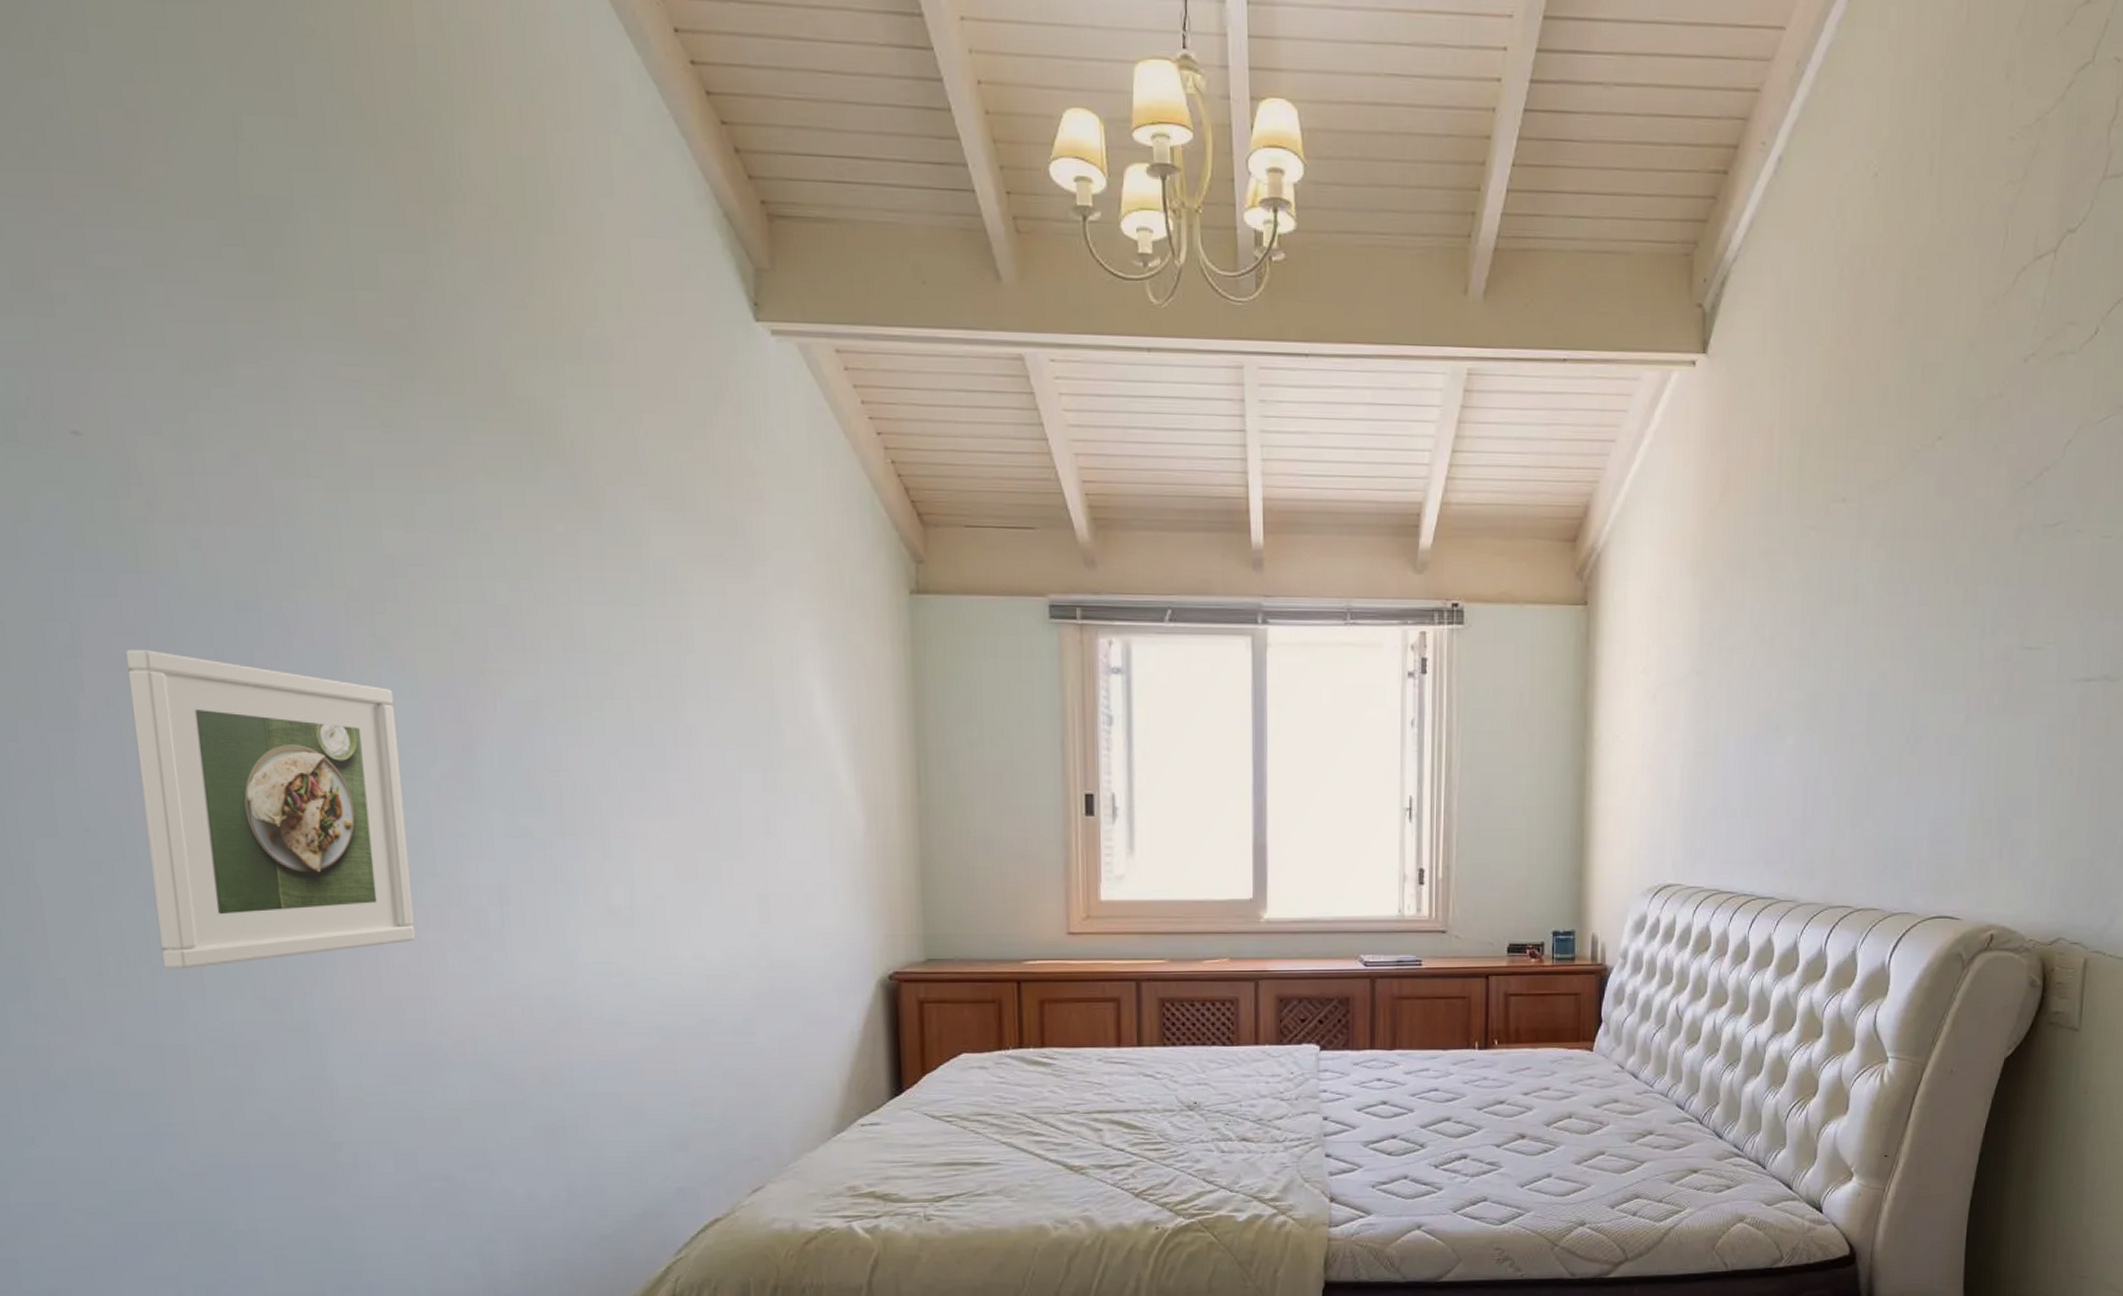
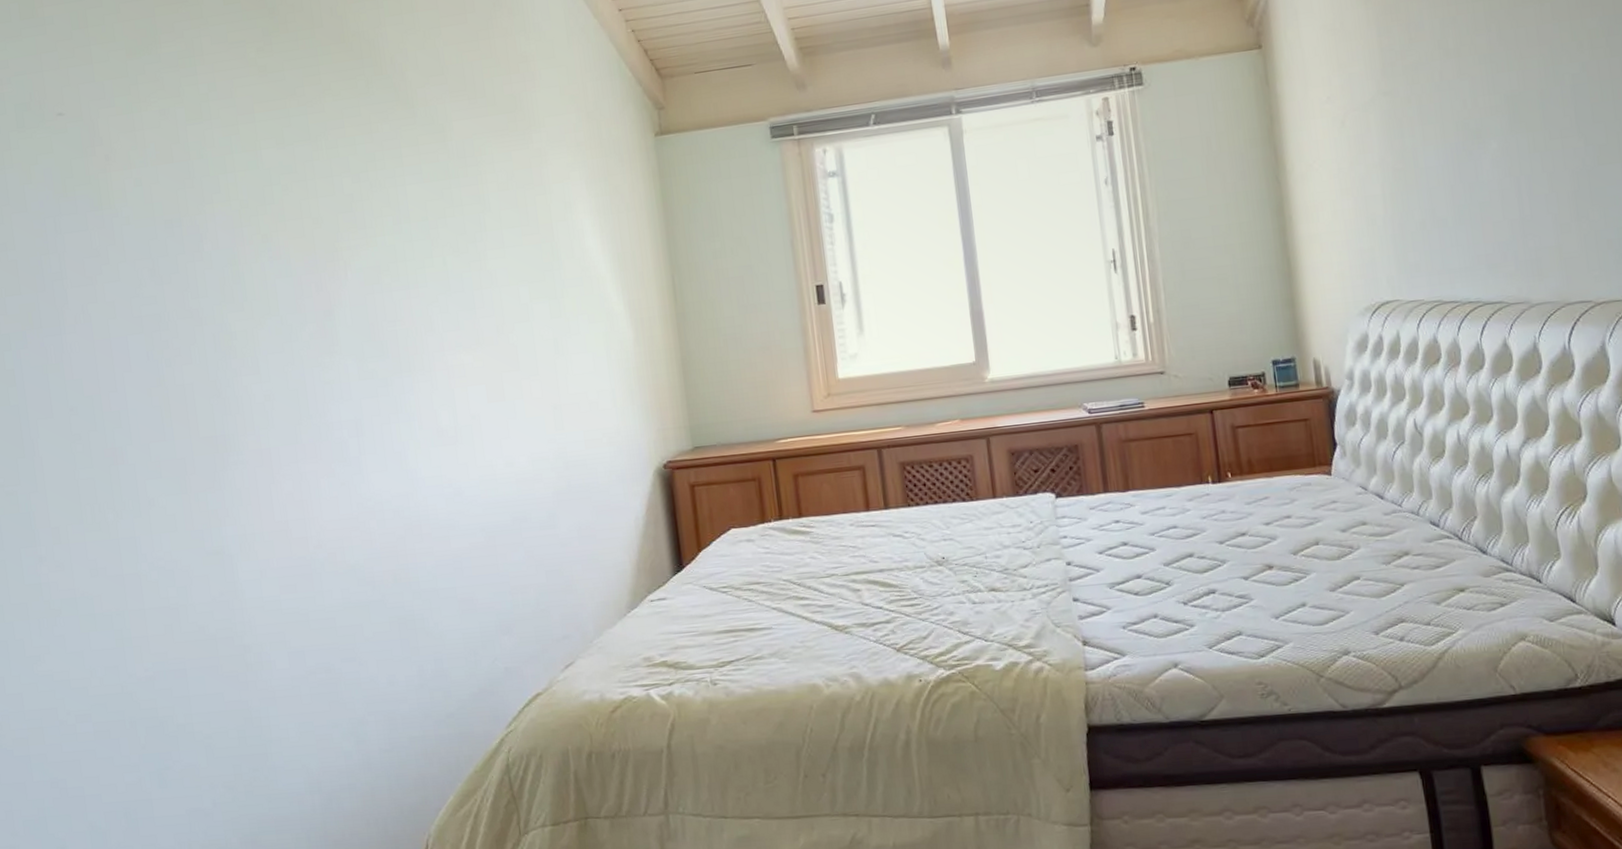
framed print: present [125,649,416,970] -> none [94,266,297,513]

